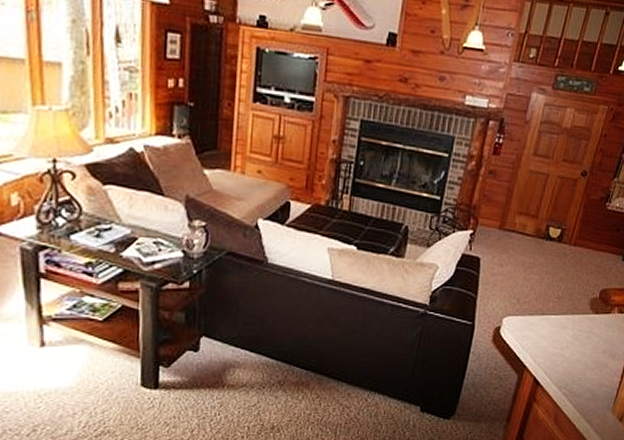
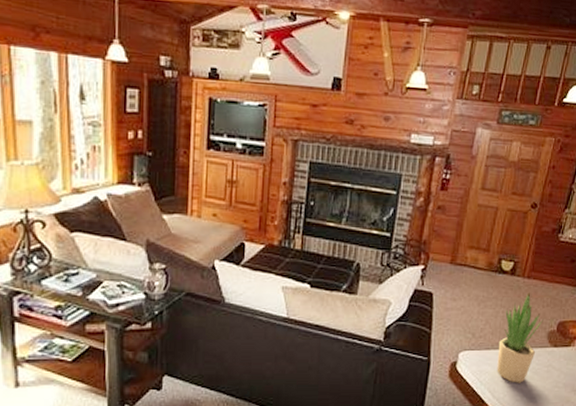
potted plant: none [539,260,588,349] -> present [497,292,544,383]

